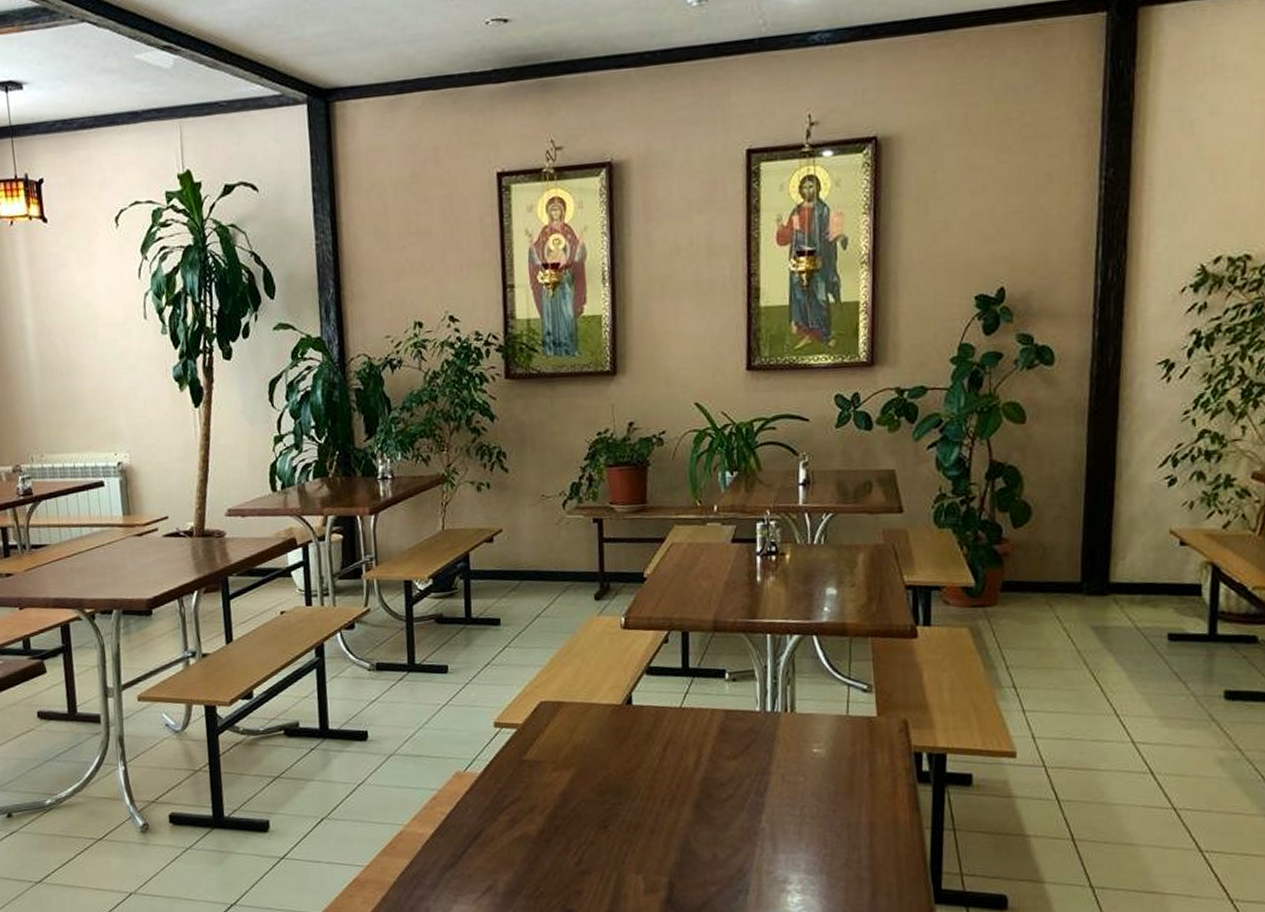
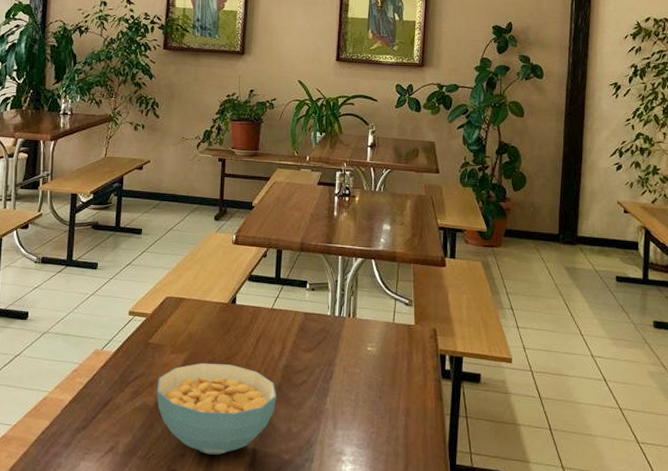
cereal bowl: none [539,780,695,890] -> present [157,362,277,455]

